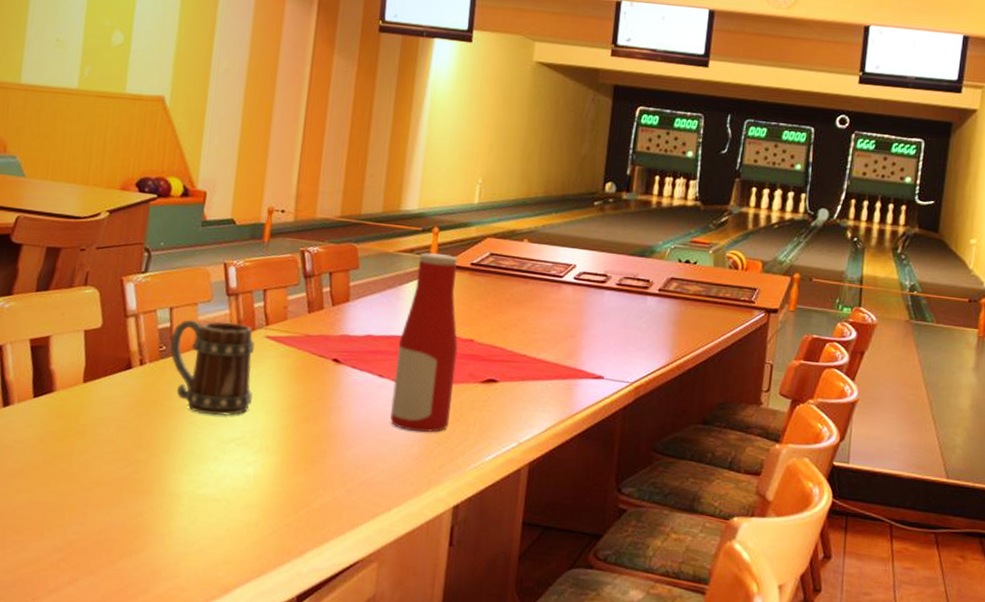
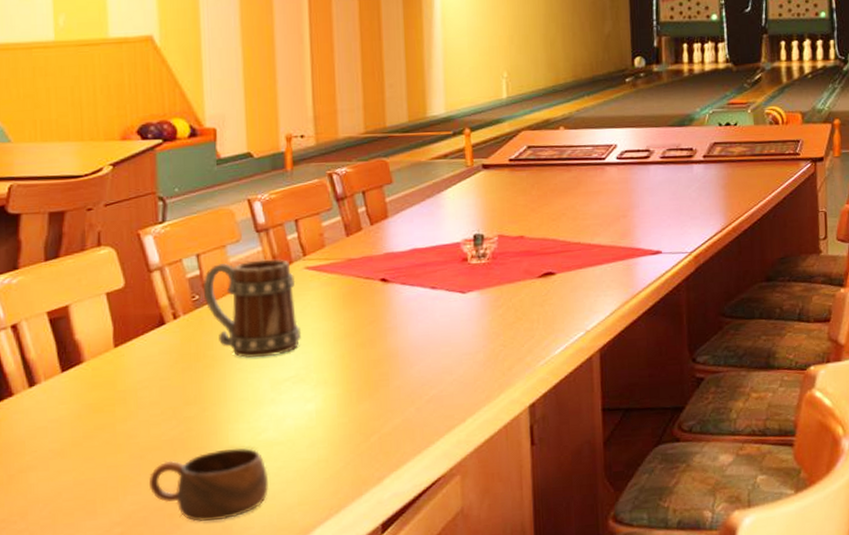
cup: none [93,496,201,564] -> present [149,448,268,522]
bottle: present [390,252,458,433] -> none [446,154,512,338]

